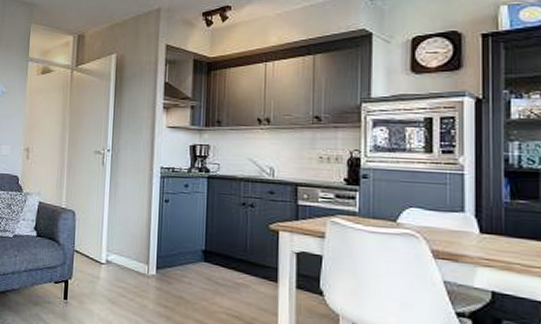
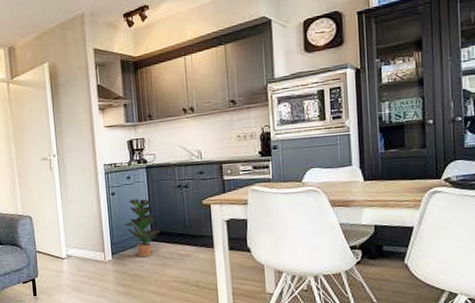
potted plant: none [174,209,215,279] -> present [124,198,160,258]

